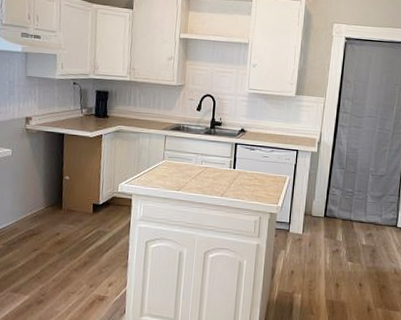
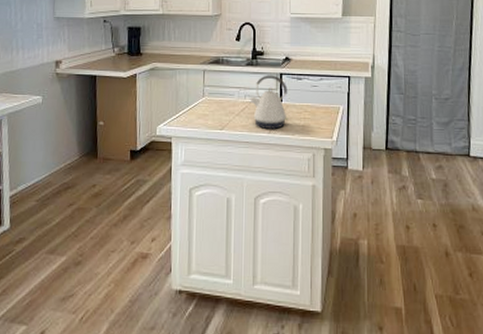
kettle: none [206,143,241,193] -> present [249,75,290,129]

